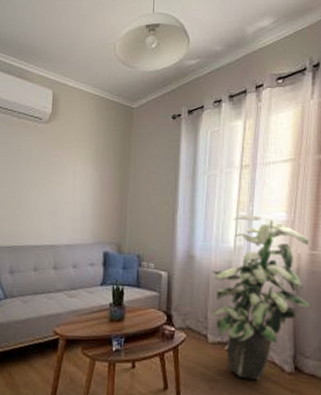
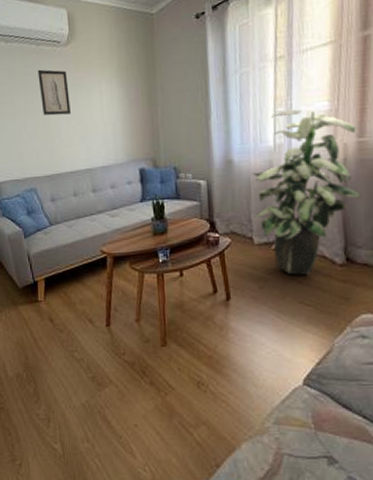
wall art: none [14,141,44,188] -> present [37,69,71,116]

